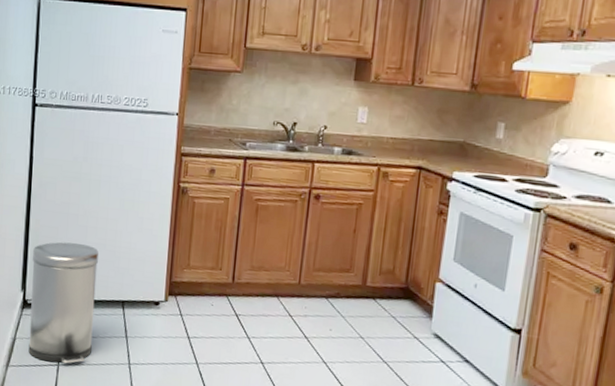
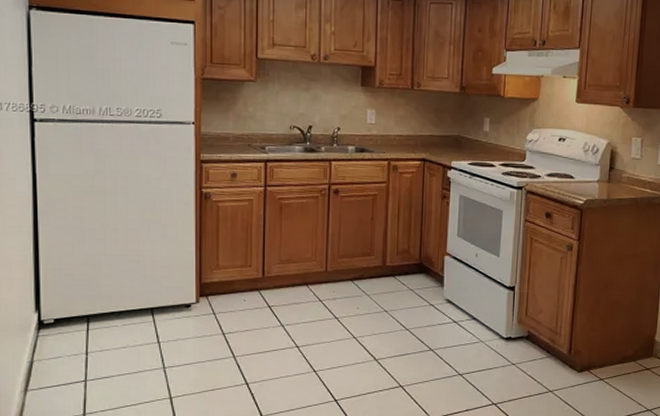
pedal bin: present [28,242,99,364] -> none [44,257,122,379]

